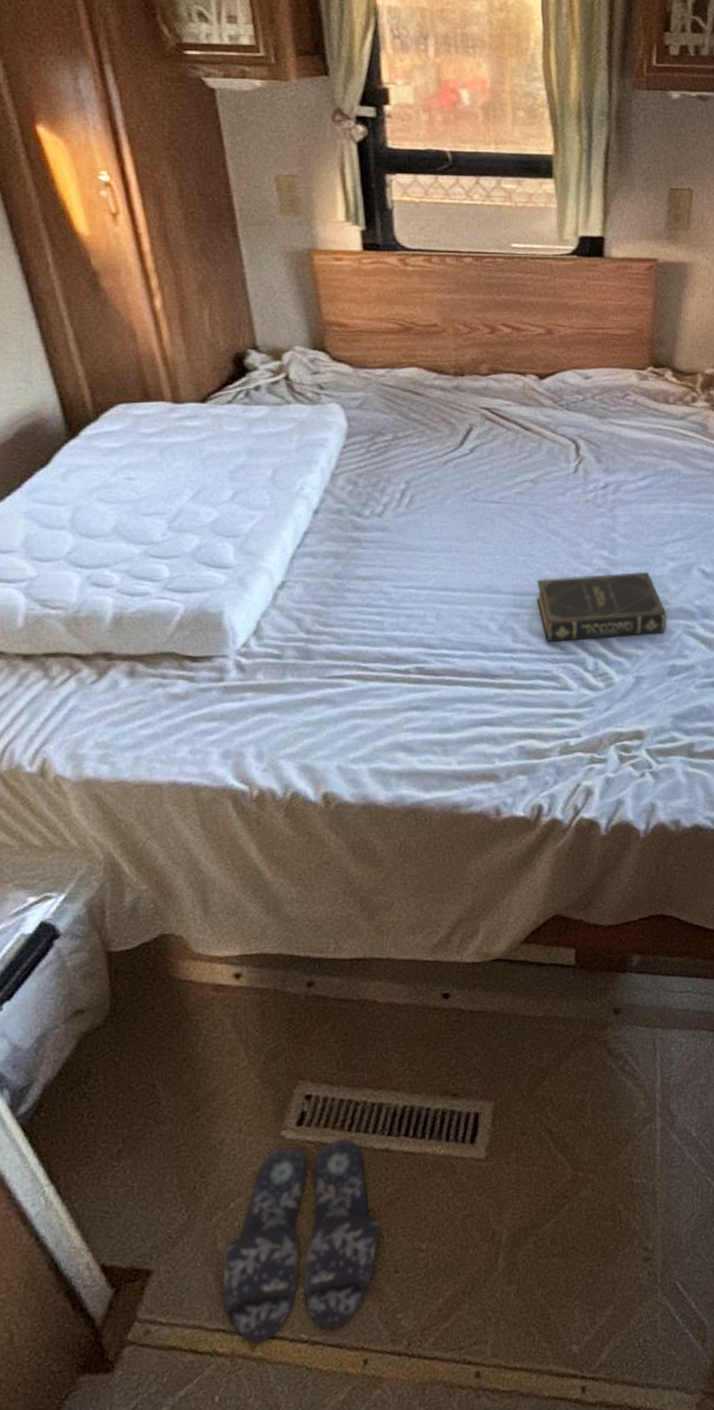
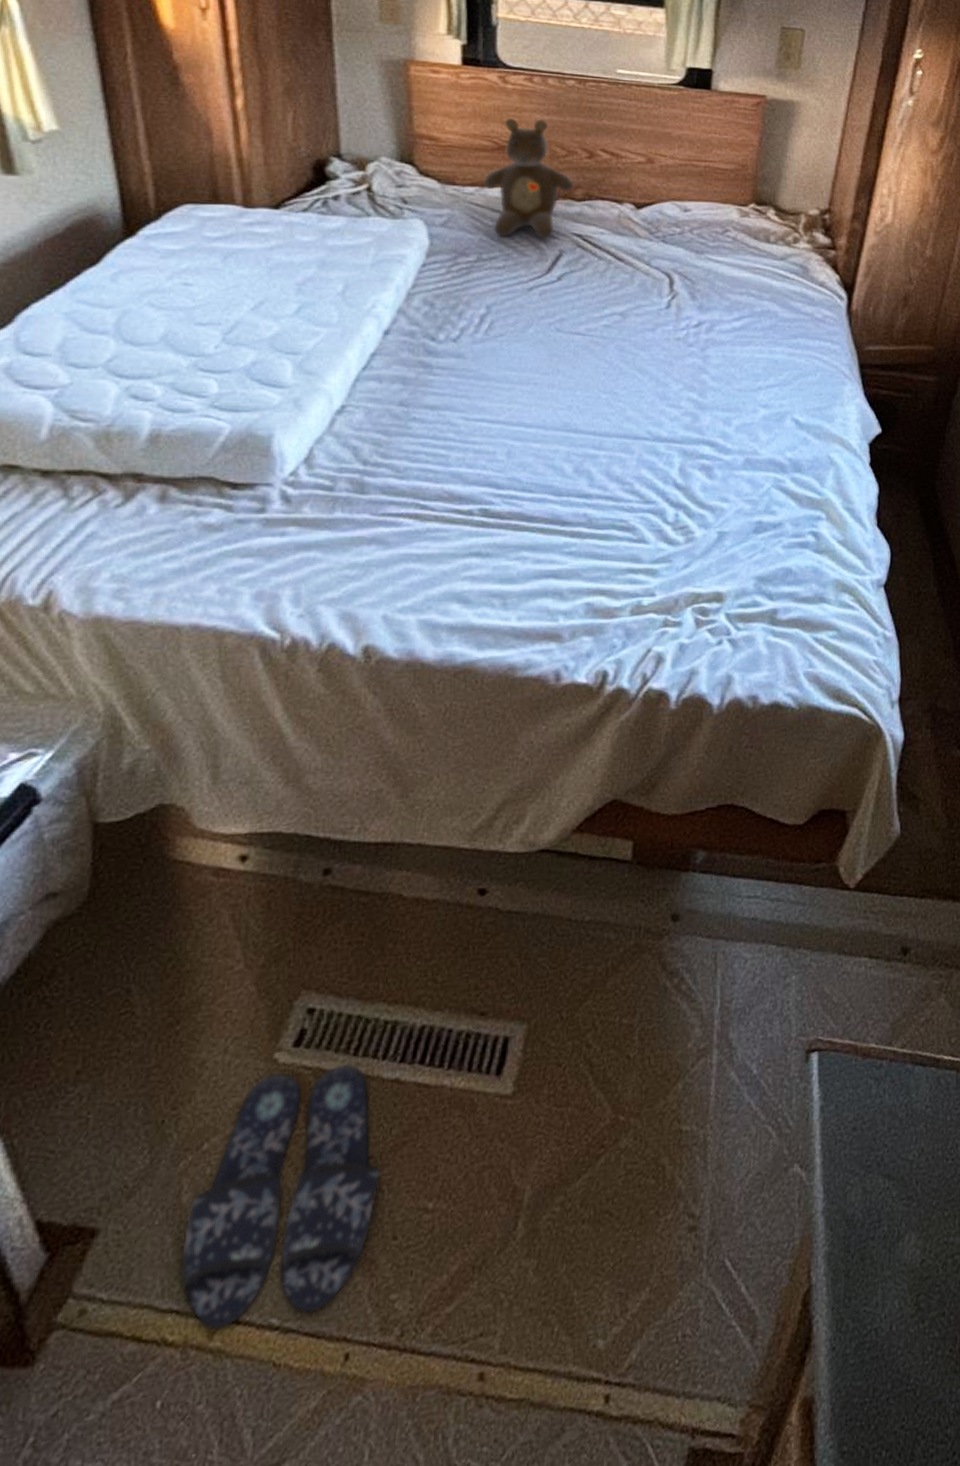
teddy bear: none [393,299,479,416] -> present [484,118,574,239]
book: present [536,572,667,642] -> none [617,418,756,489]

